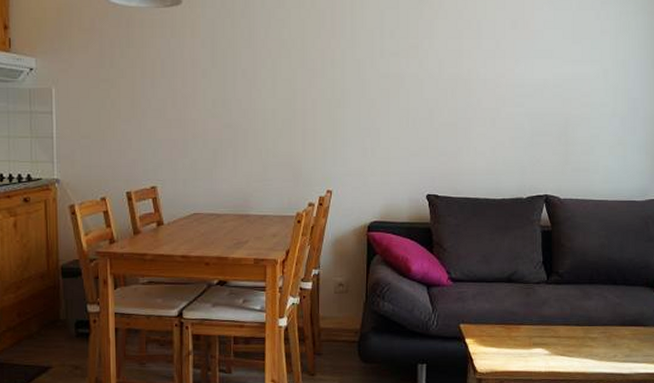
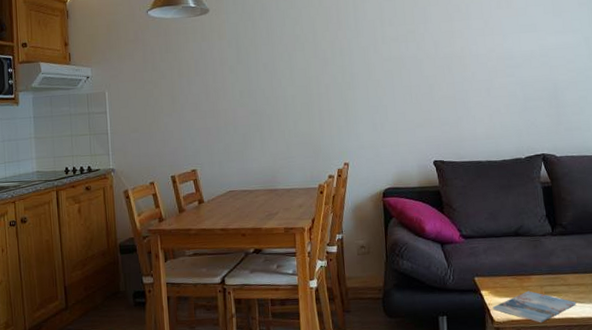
magazine: none [476,341,565,376] -> present [492,290,577,323]

